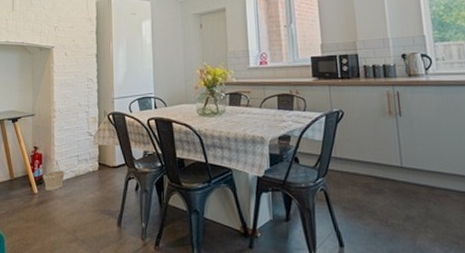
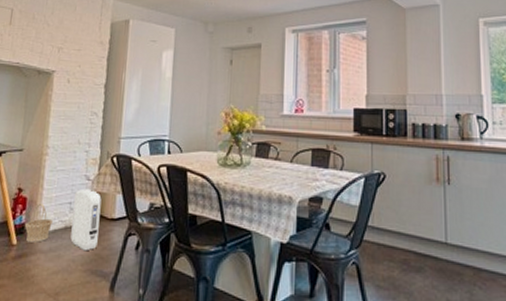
air purifier: none [80,143,103,195] -> present [70,188,102,252]

